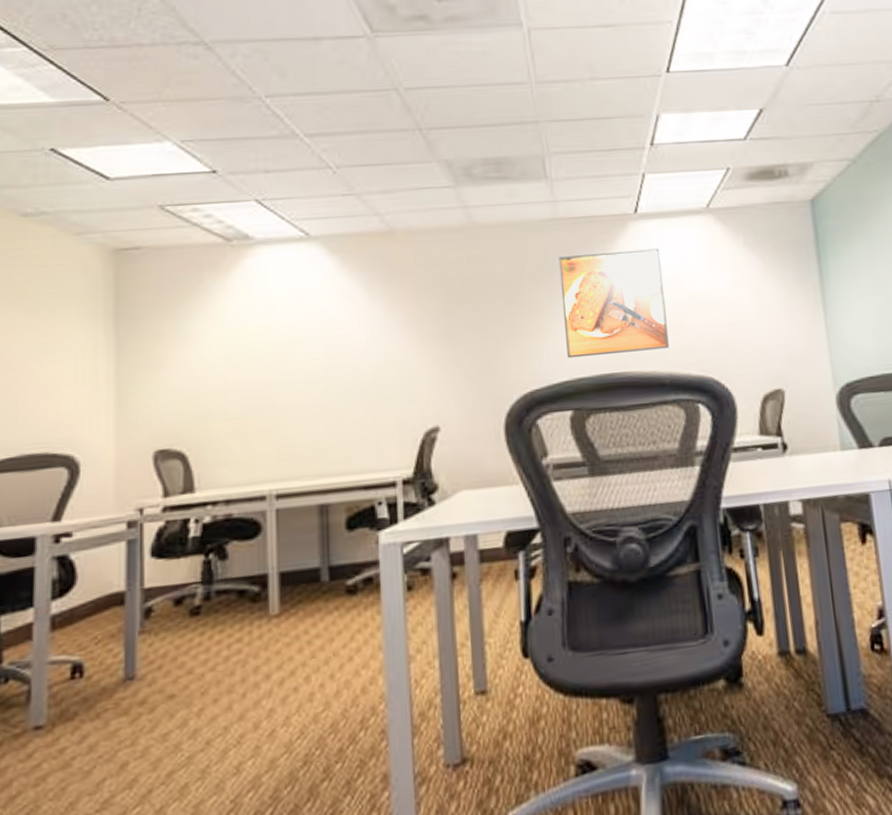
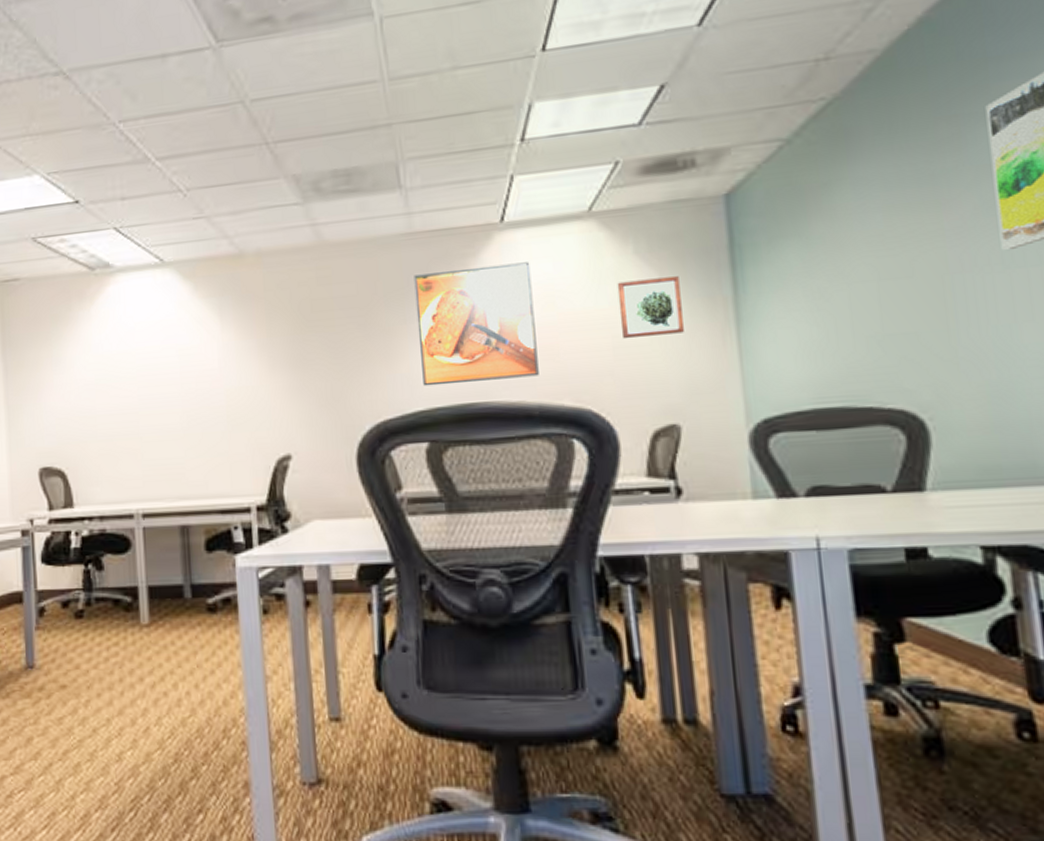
wall art: none [731,265,784,317] -> present [617,276,684,340]

